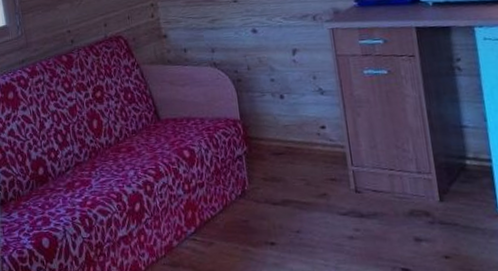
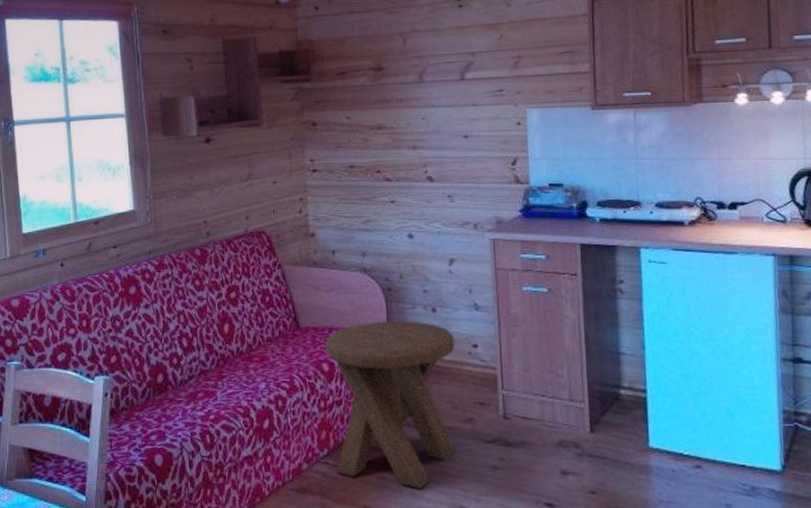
music stool: none [185,107,313,259] -> present [326,321,456,488]

